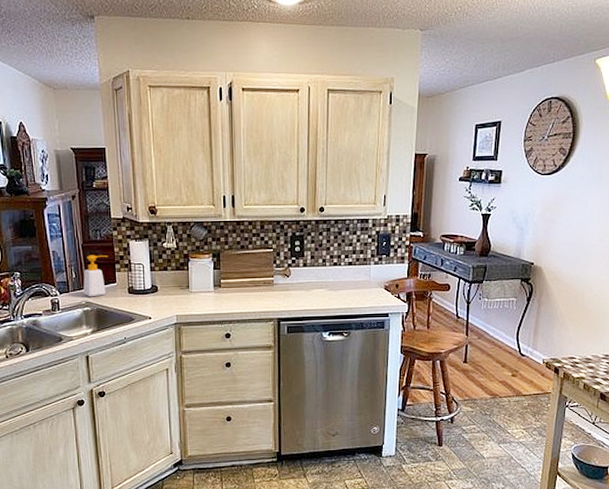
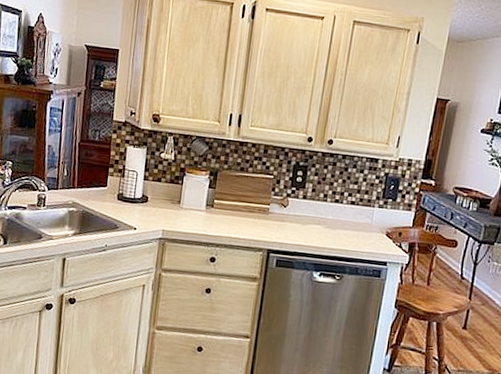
soap bottle: present [83,255,108,297] -> none [72,154,103,199]

